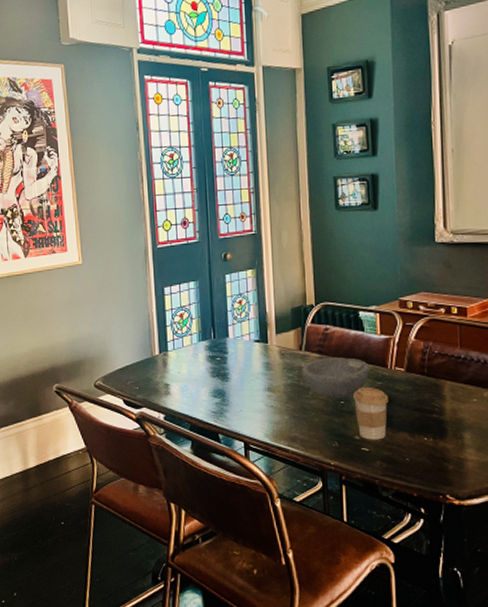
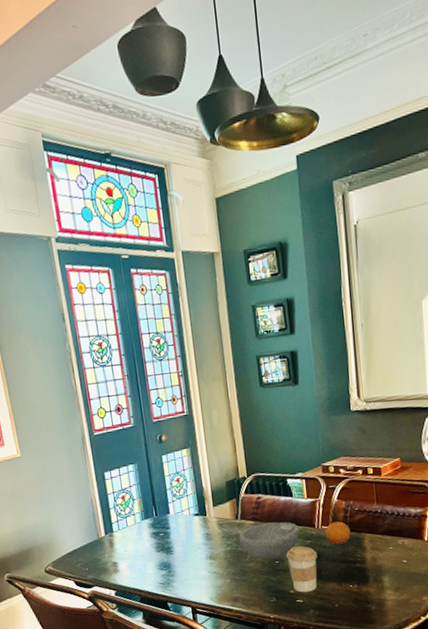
fruit: none [398,364,428,390] -> present [325,521,351,545]

